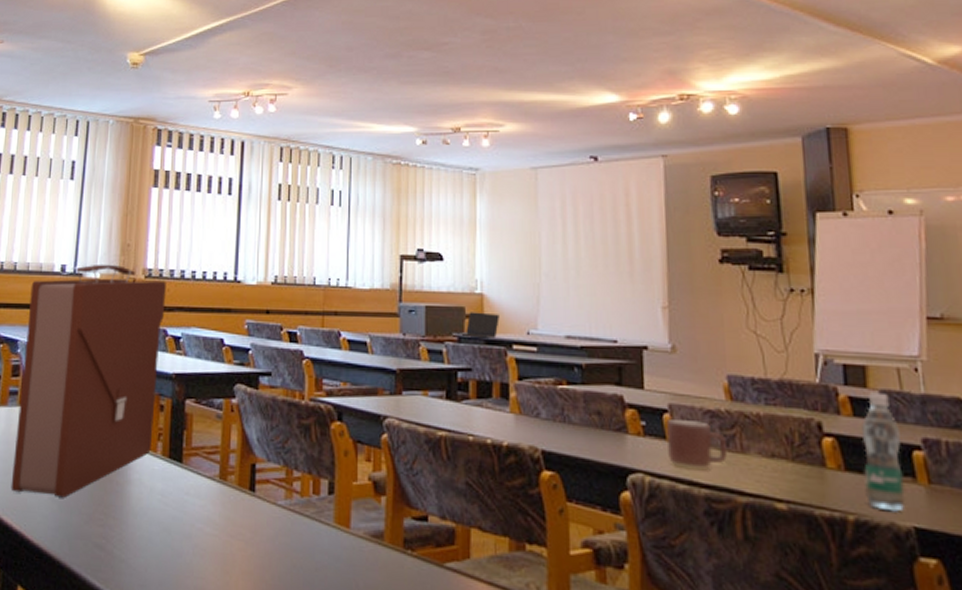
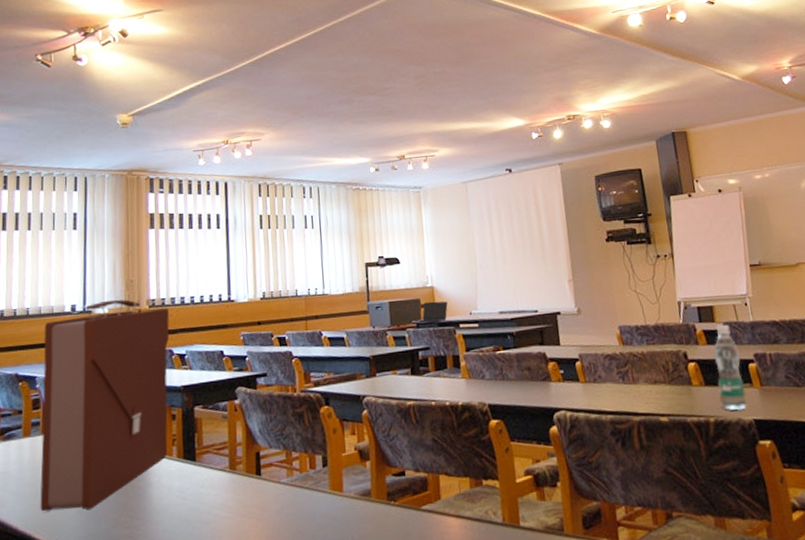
mug: present [665,418,727,471] -> none [578,364,624,402]

